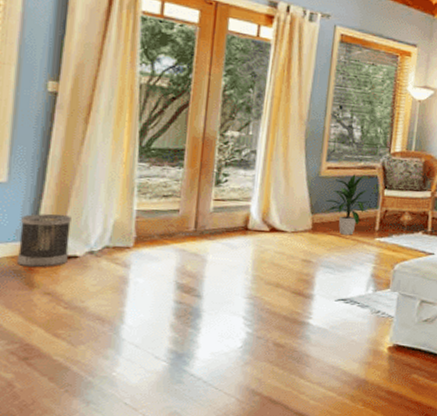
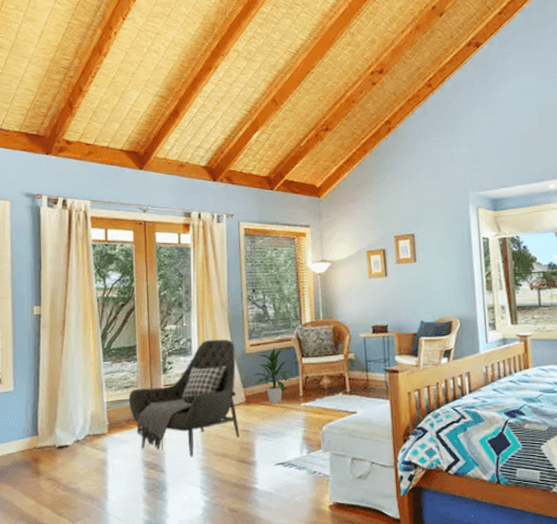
wastebasket: present [17,213,72,268] -> none [26,412,61,459]
armchair: none [166,154,309,284] -> present [128,339,240,457]

